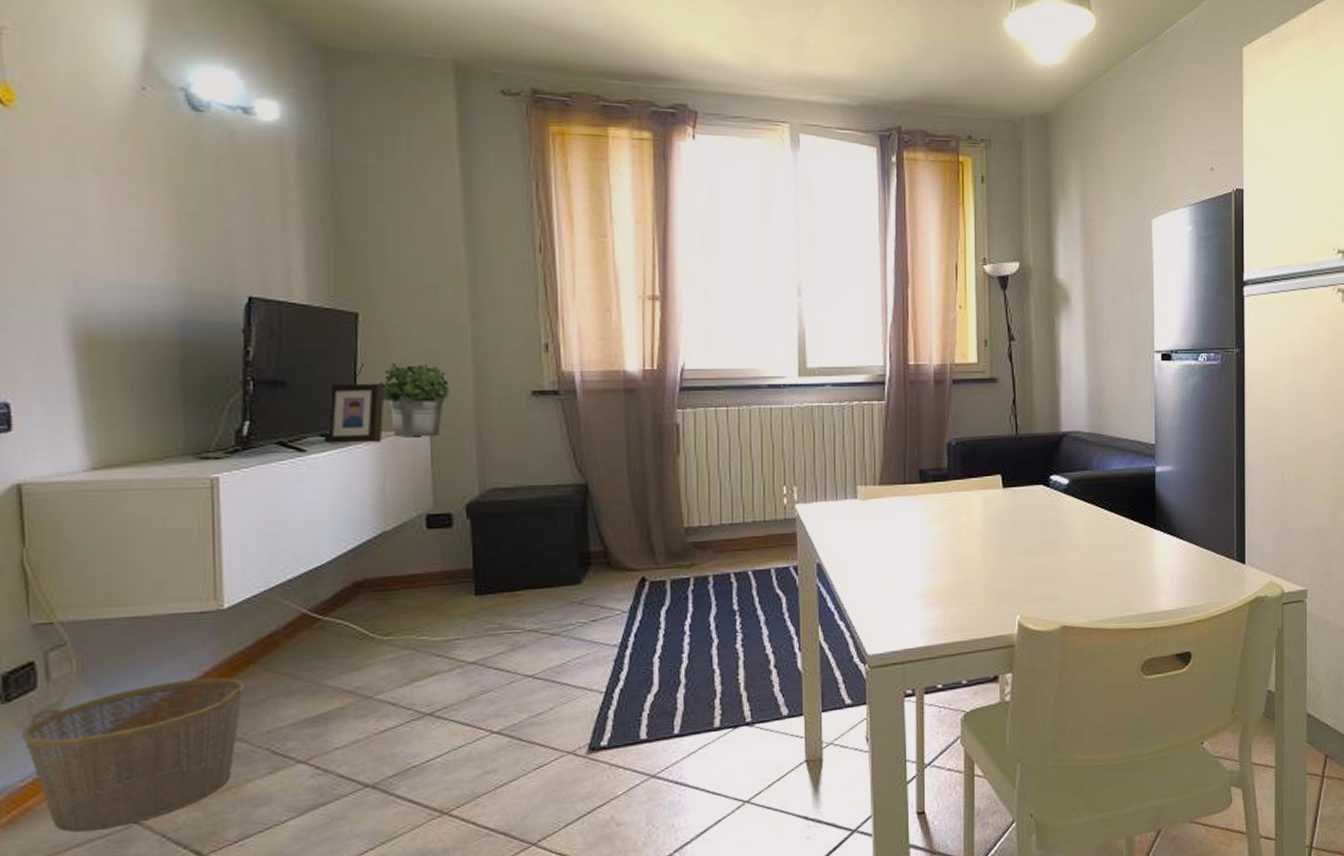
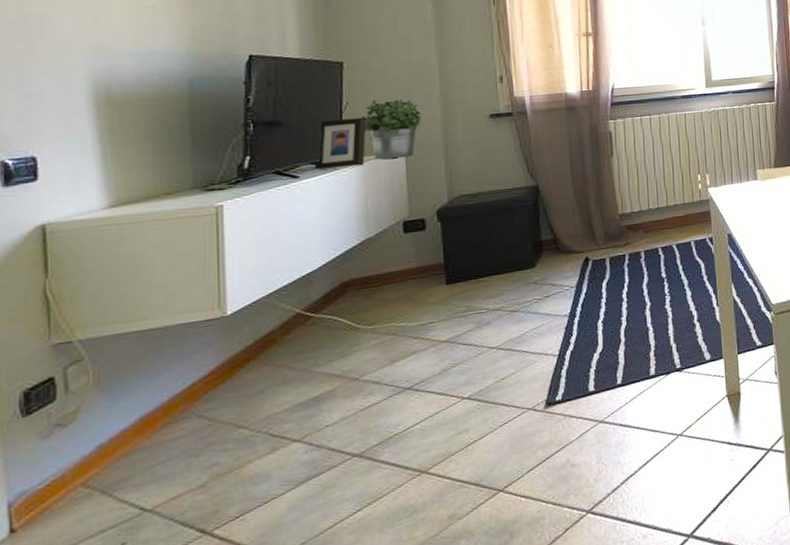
basket: present [22,677,246,832] -> none [41,374,247,525]

